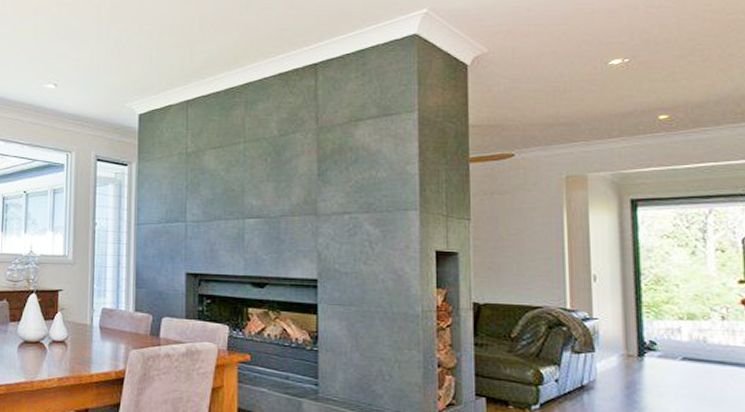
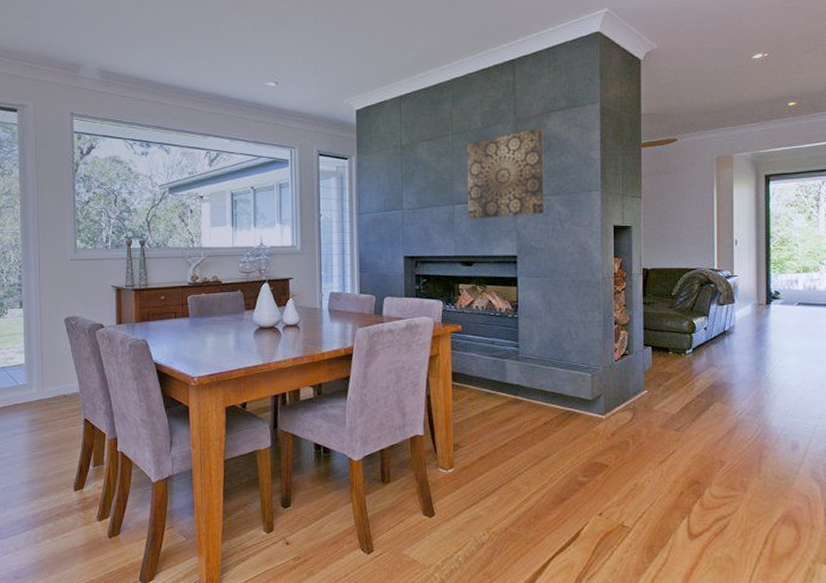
wall art: none [260,138,351,237] -> present [466,128,545,220]

